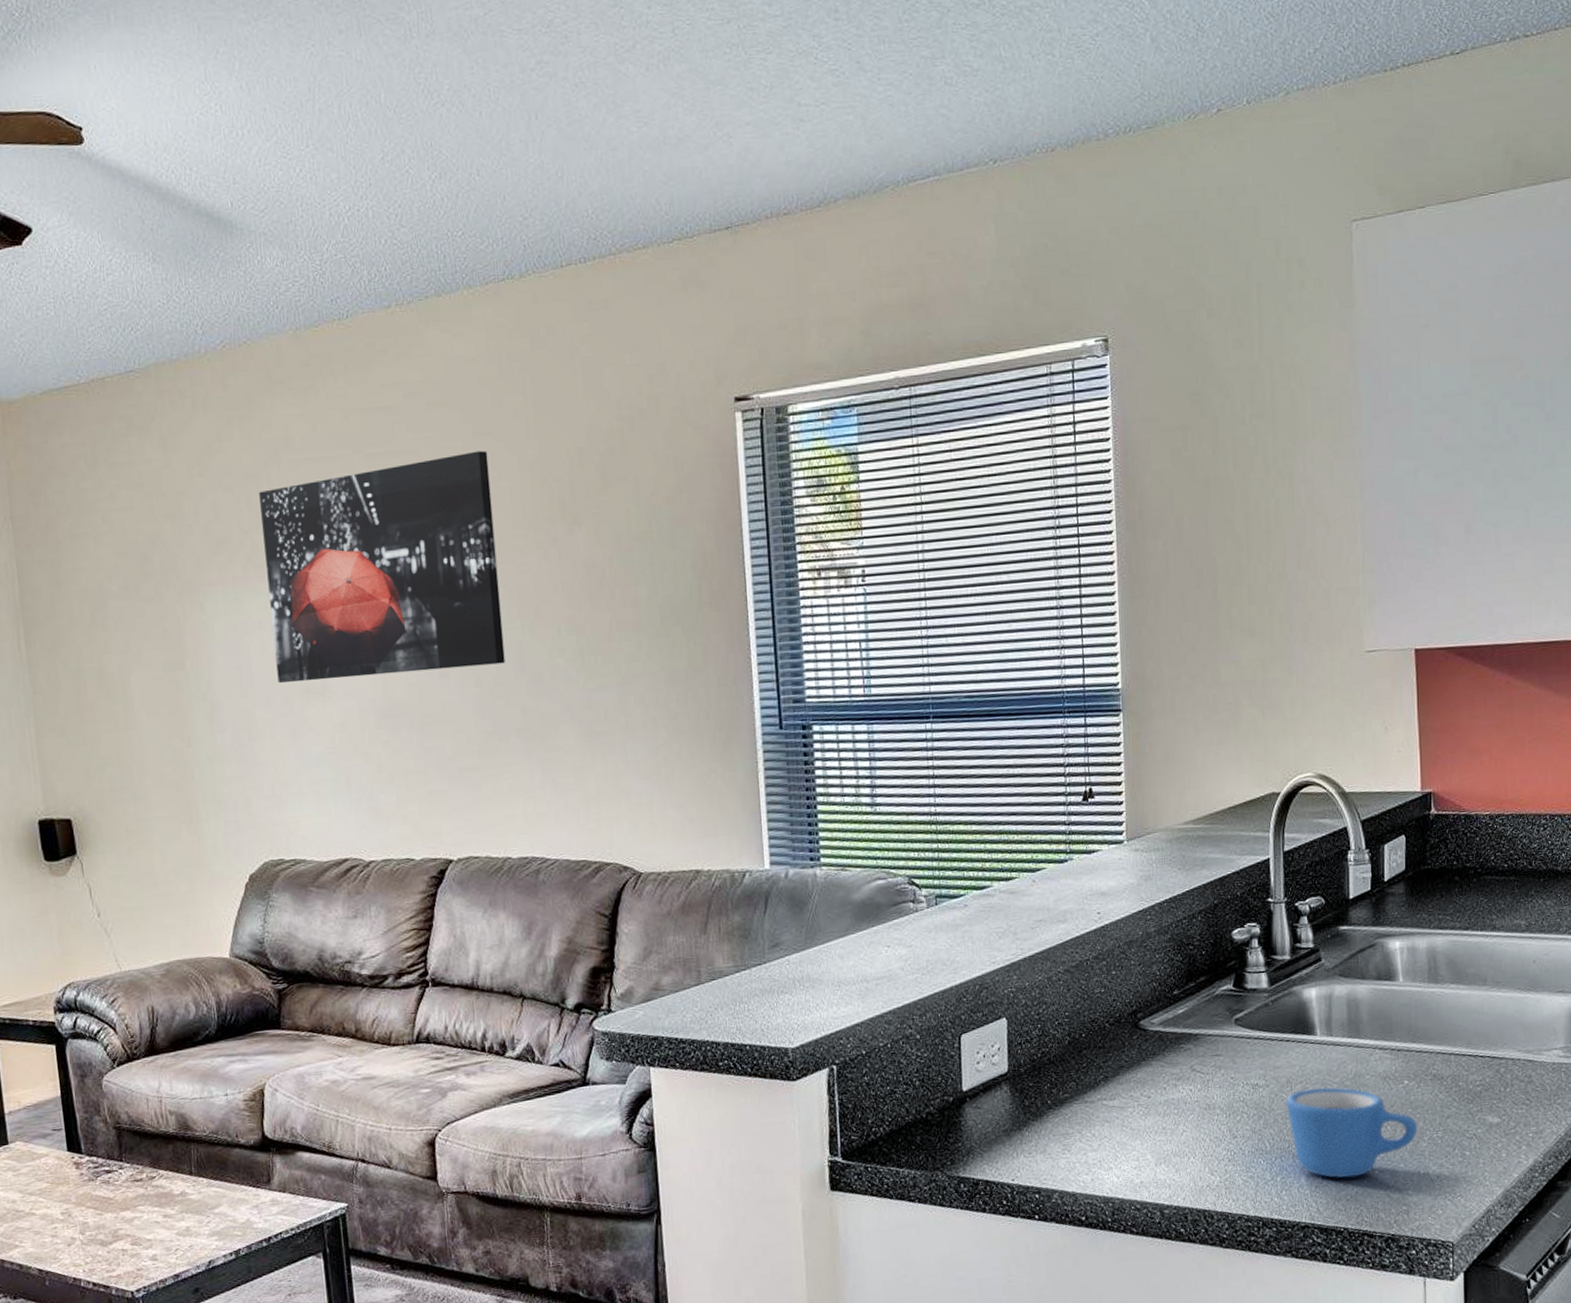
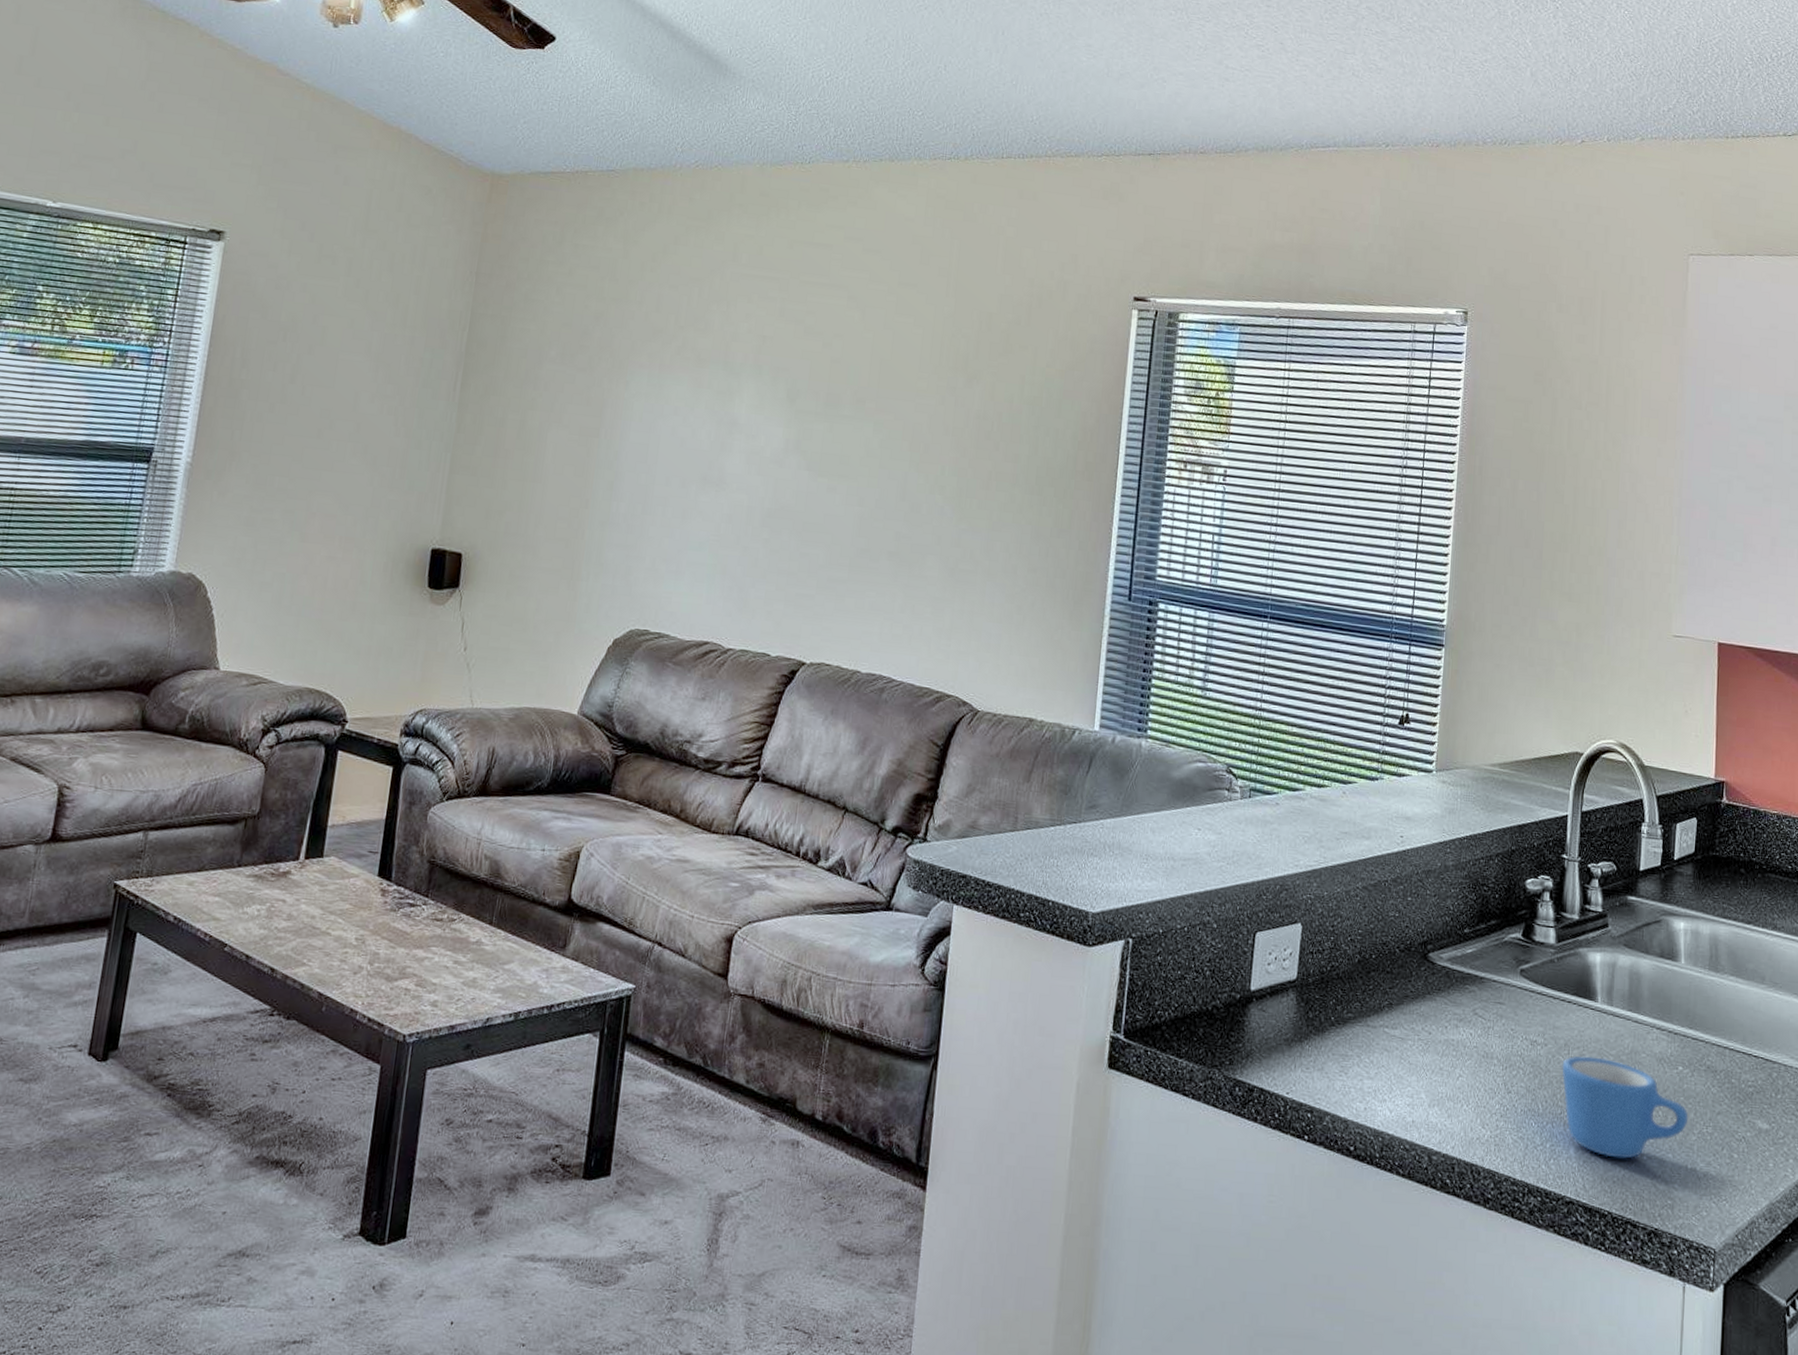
wall art: present [259,450,505,684] -> none [680,294,909,490]

